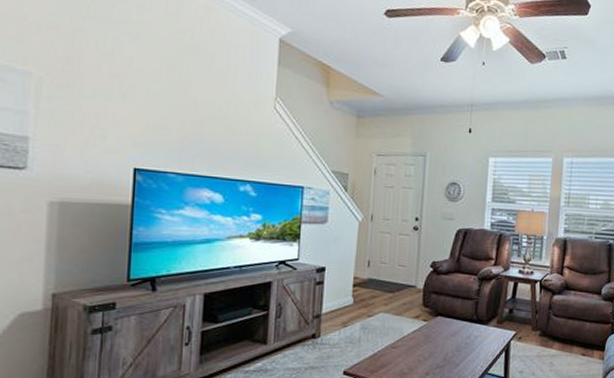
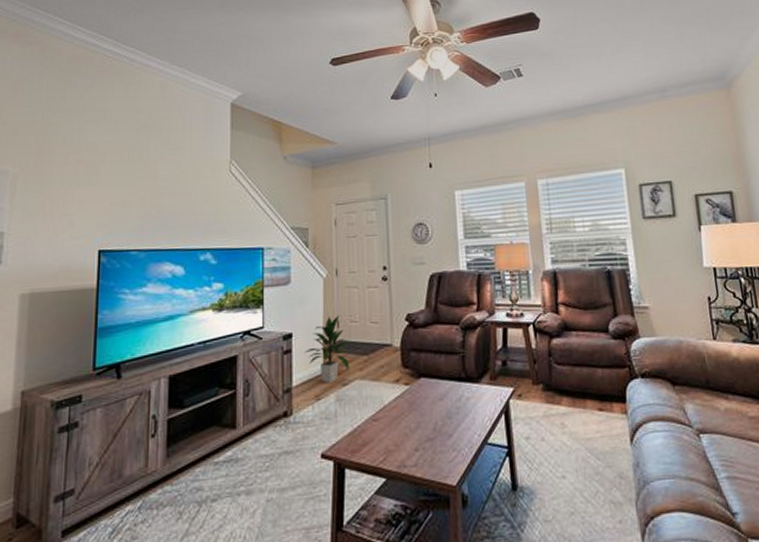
indoor plant: none [335,255,378,314] -> present [303,315,350,384]

